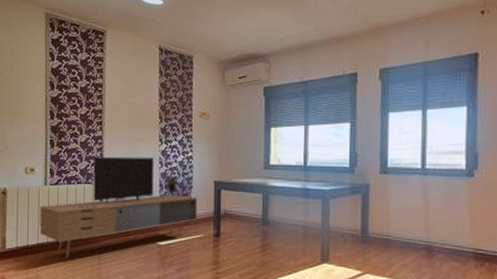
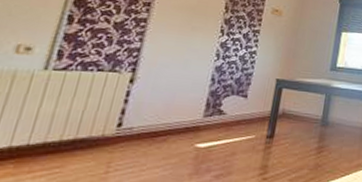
media console: present [40,156,198,259] -> none [17,41,255,167]

